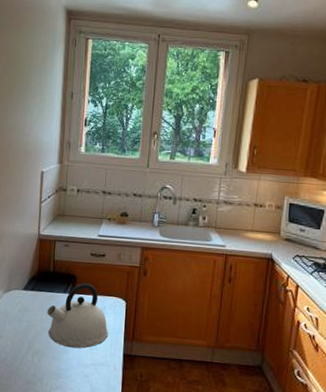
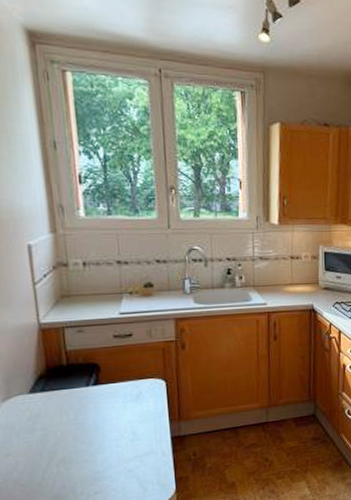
kettle: present [46,283,109,349] -> none [66,370,151,446]

